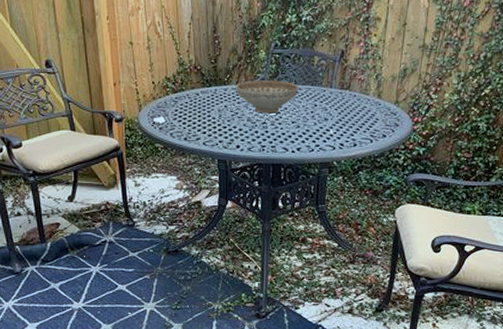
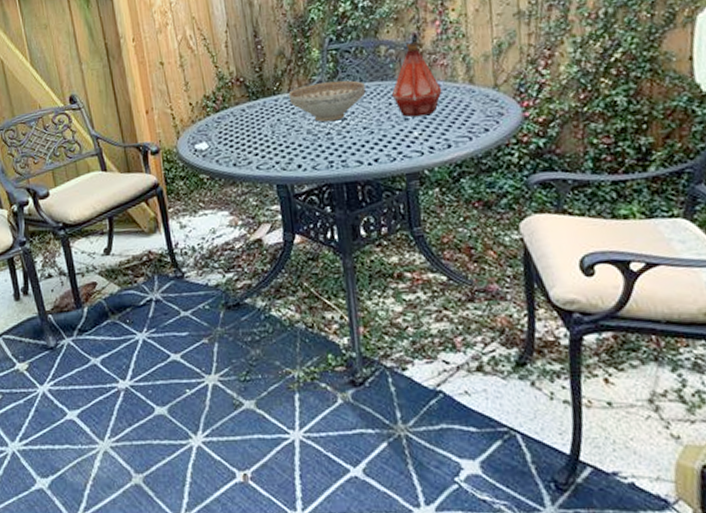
bottle: none [317,57,357,119] -> present [391,41,442,117]

